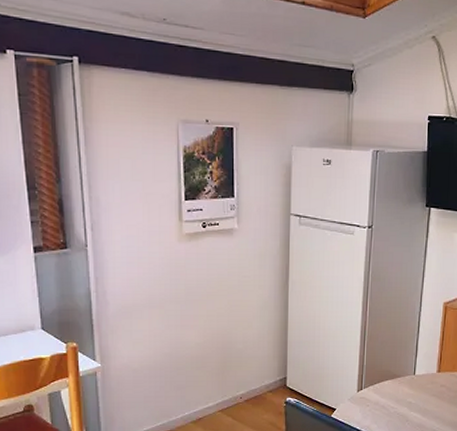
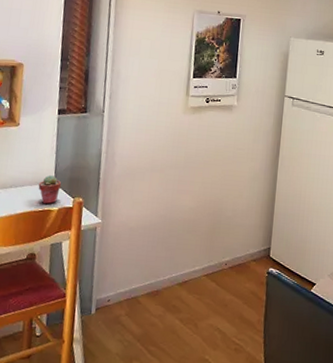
potted succulent: none [24,321,50,353] -> present [38,175,62,205]

